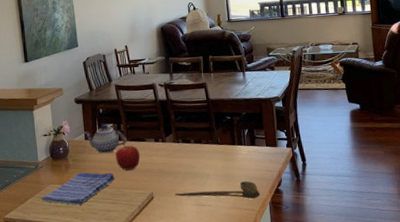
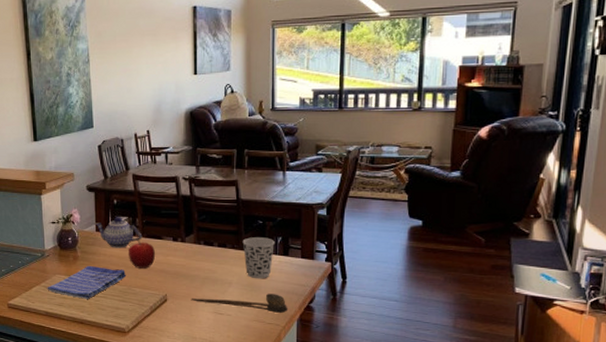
cup: none [215,131,243,169] -> present [242,237,275,279]

